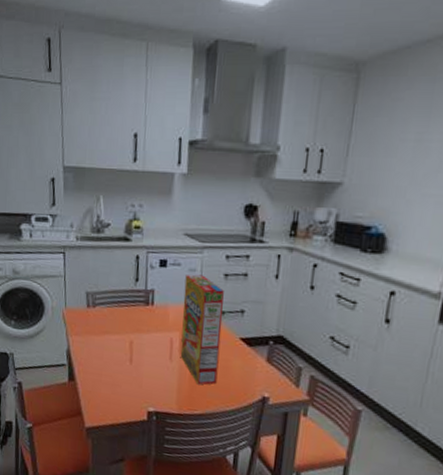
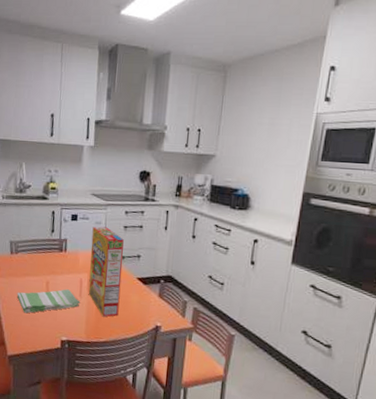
dish towel: none [95,350,171,379] -> present [16,289,81,314]

